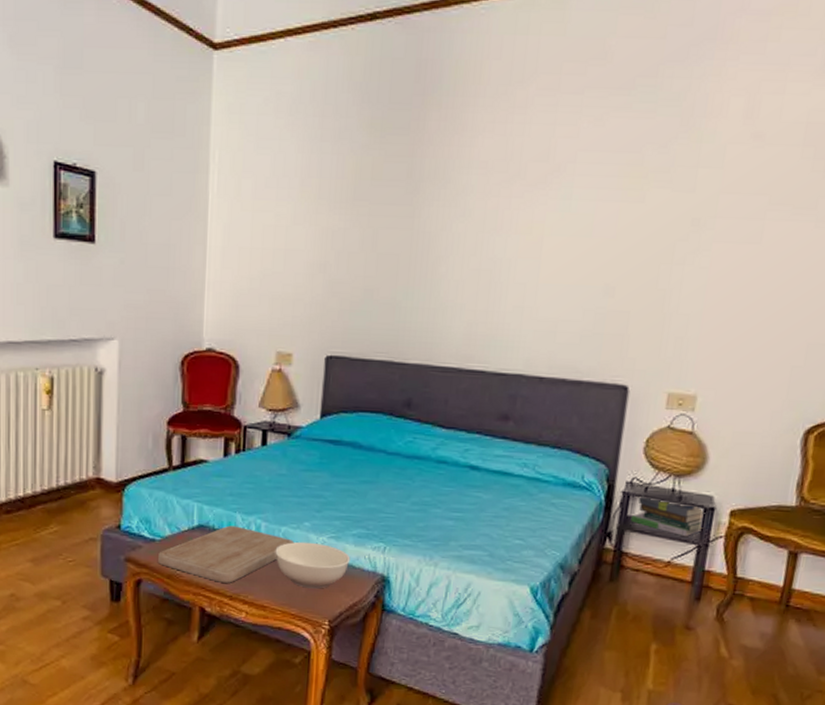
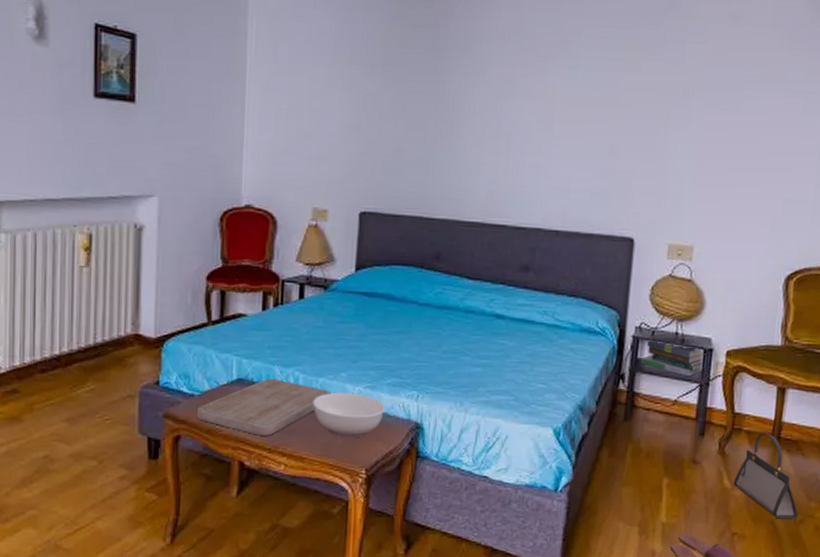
handbag: none [731,600,806,694] -> present [733,433,798,519]

